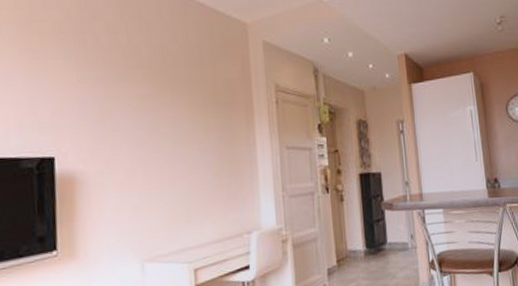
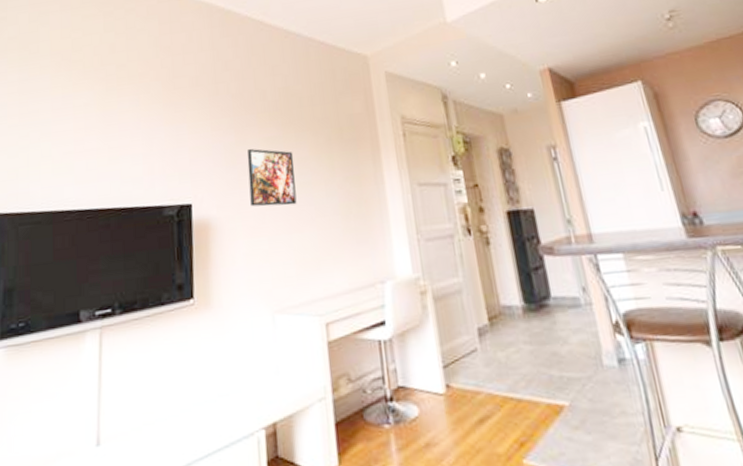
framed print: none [117,104,170,163] -> present [247,148,297,207]

